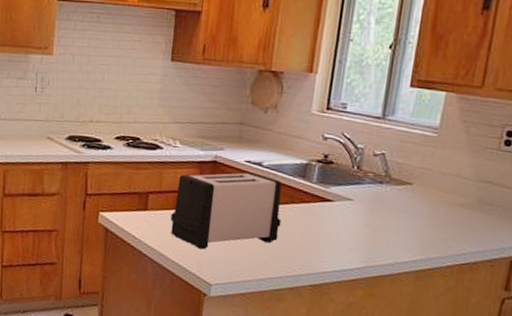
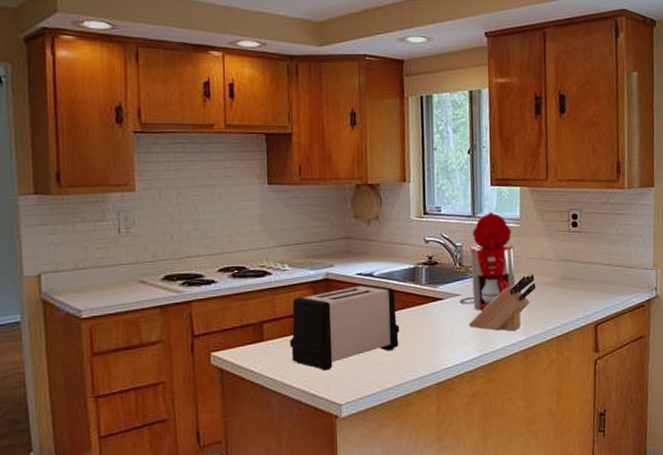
coffee maker: none [351,116,426,221] -> present [459,212,515,311]
knife block: none [357,191,445,249] -> present [469,274,536,331]

